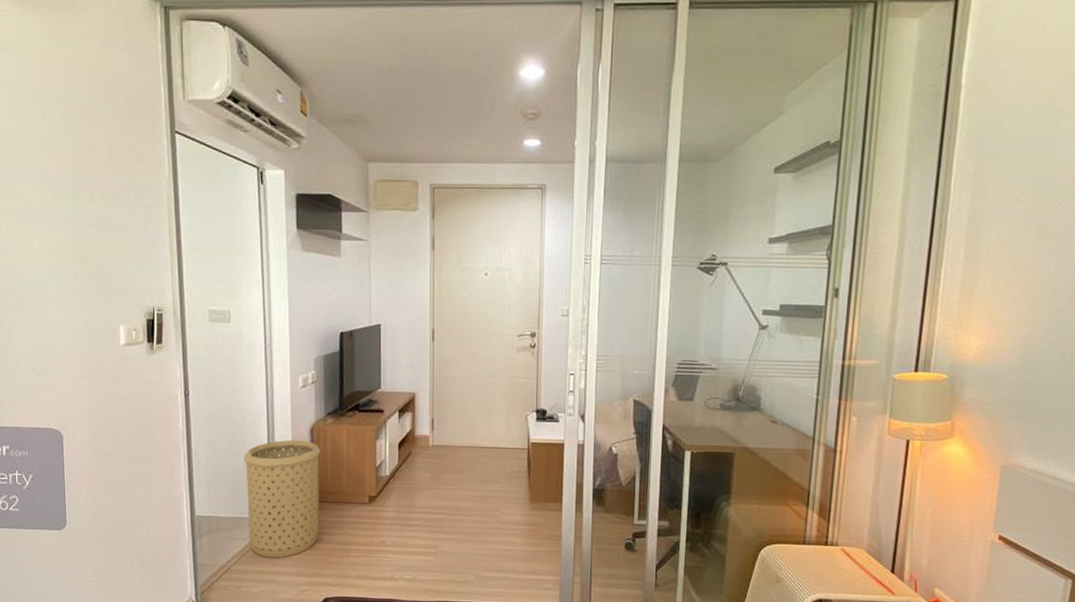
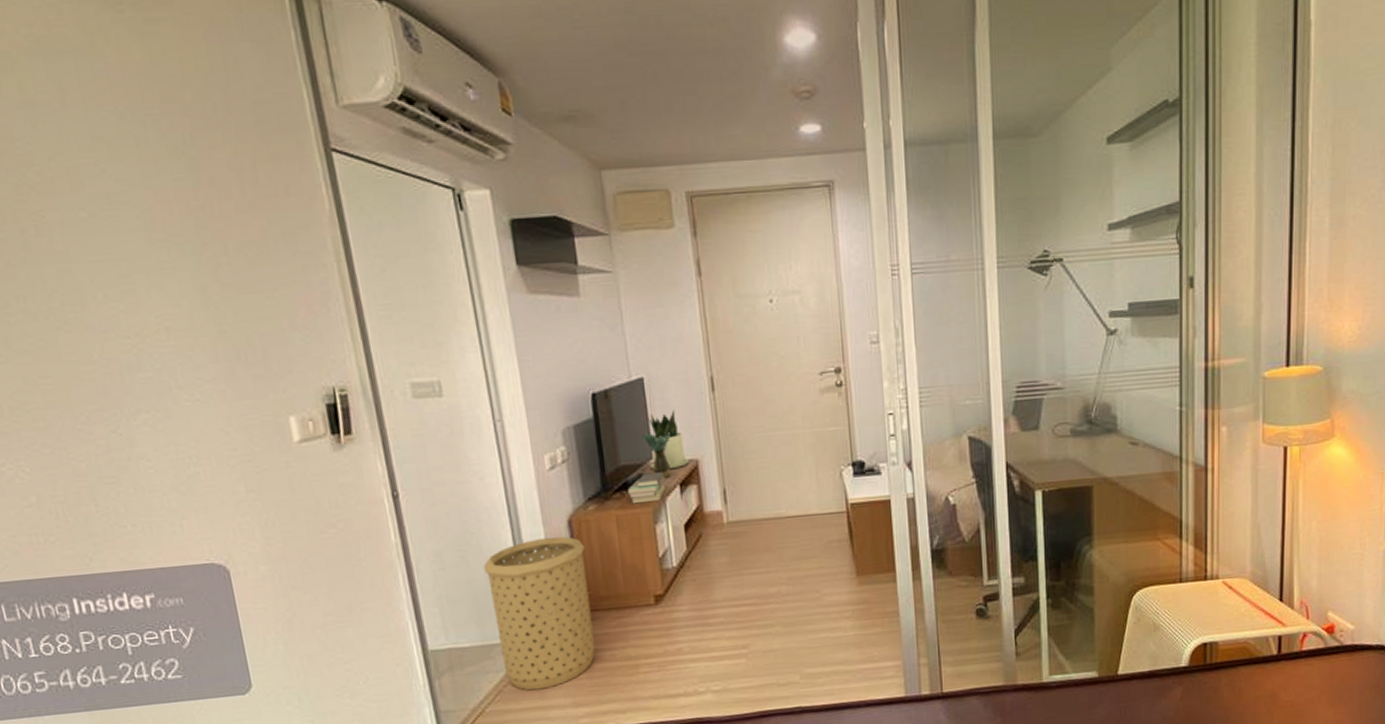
books: none [358,399,388,422] -> present [628,472,666,504]
vase: none [373,367,396,404] -> present [641,432,671,478]
planter: none [378,352,409,399] -> present [648,411,690,470]

